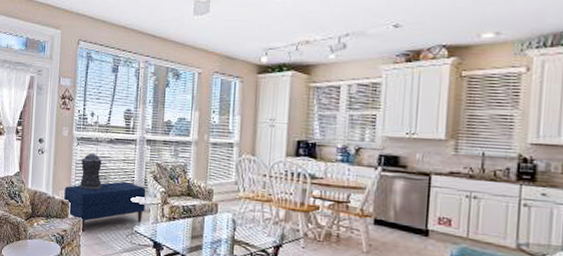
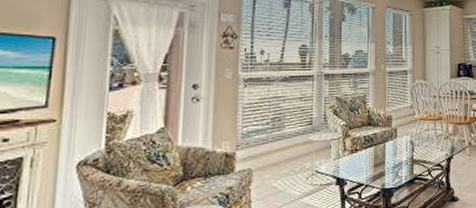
bench: present [64,181,146,233] -> none [228,120,326,186]
incense holder: present [79,153,102,191] -> none [247,94,276,136]

